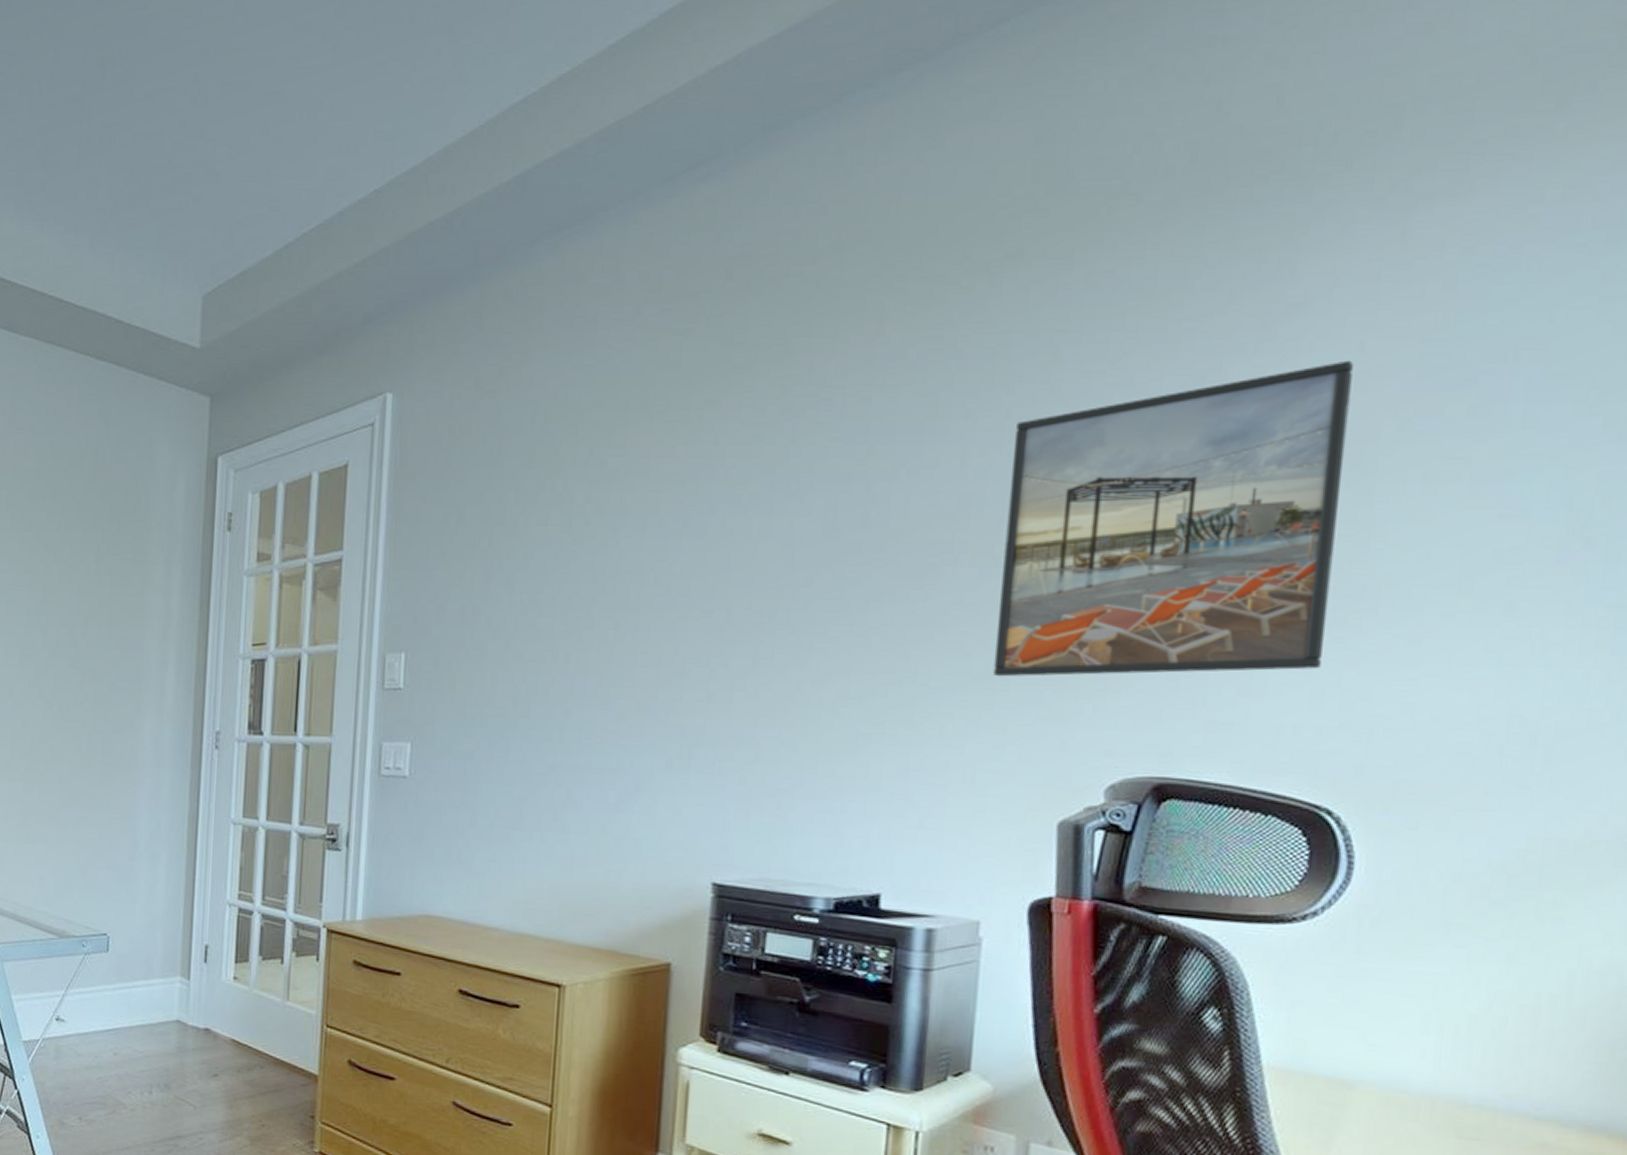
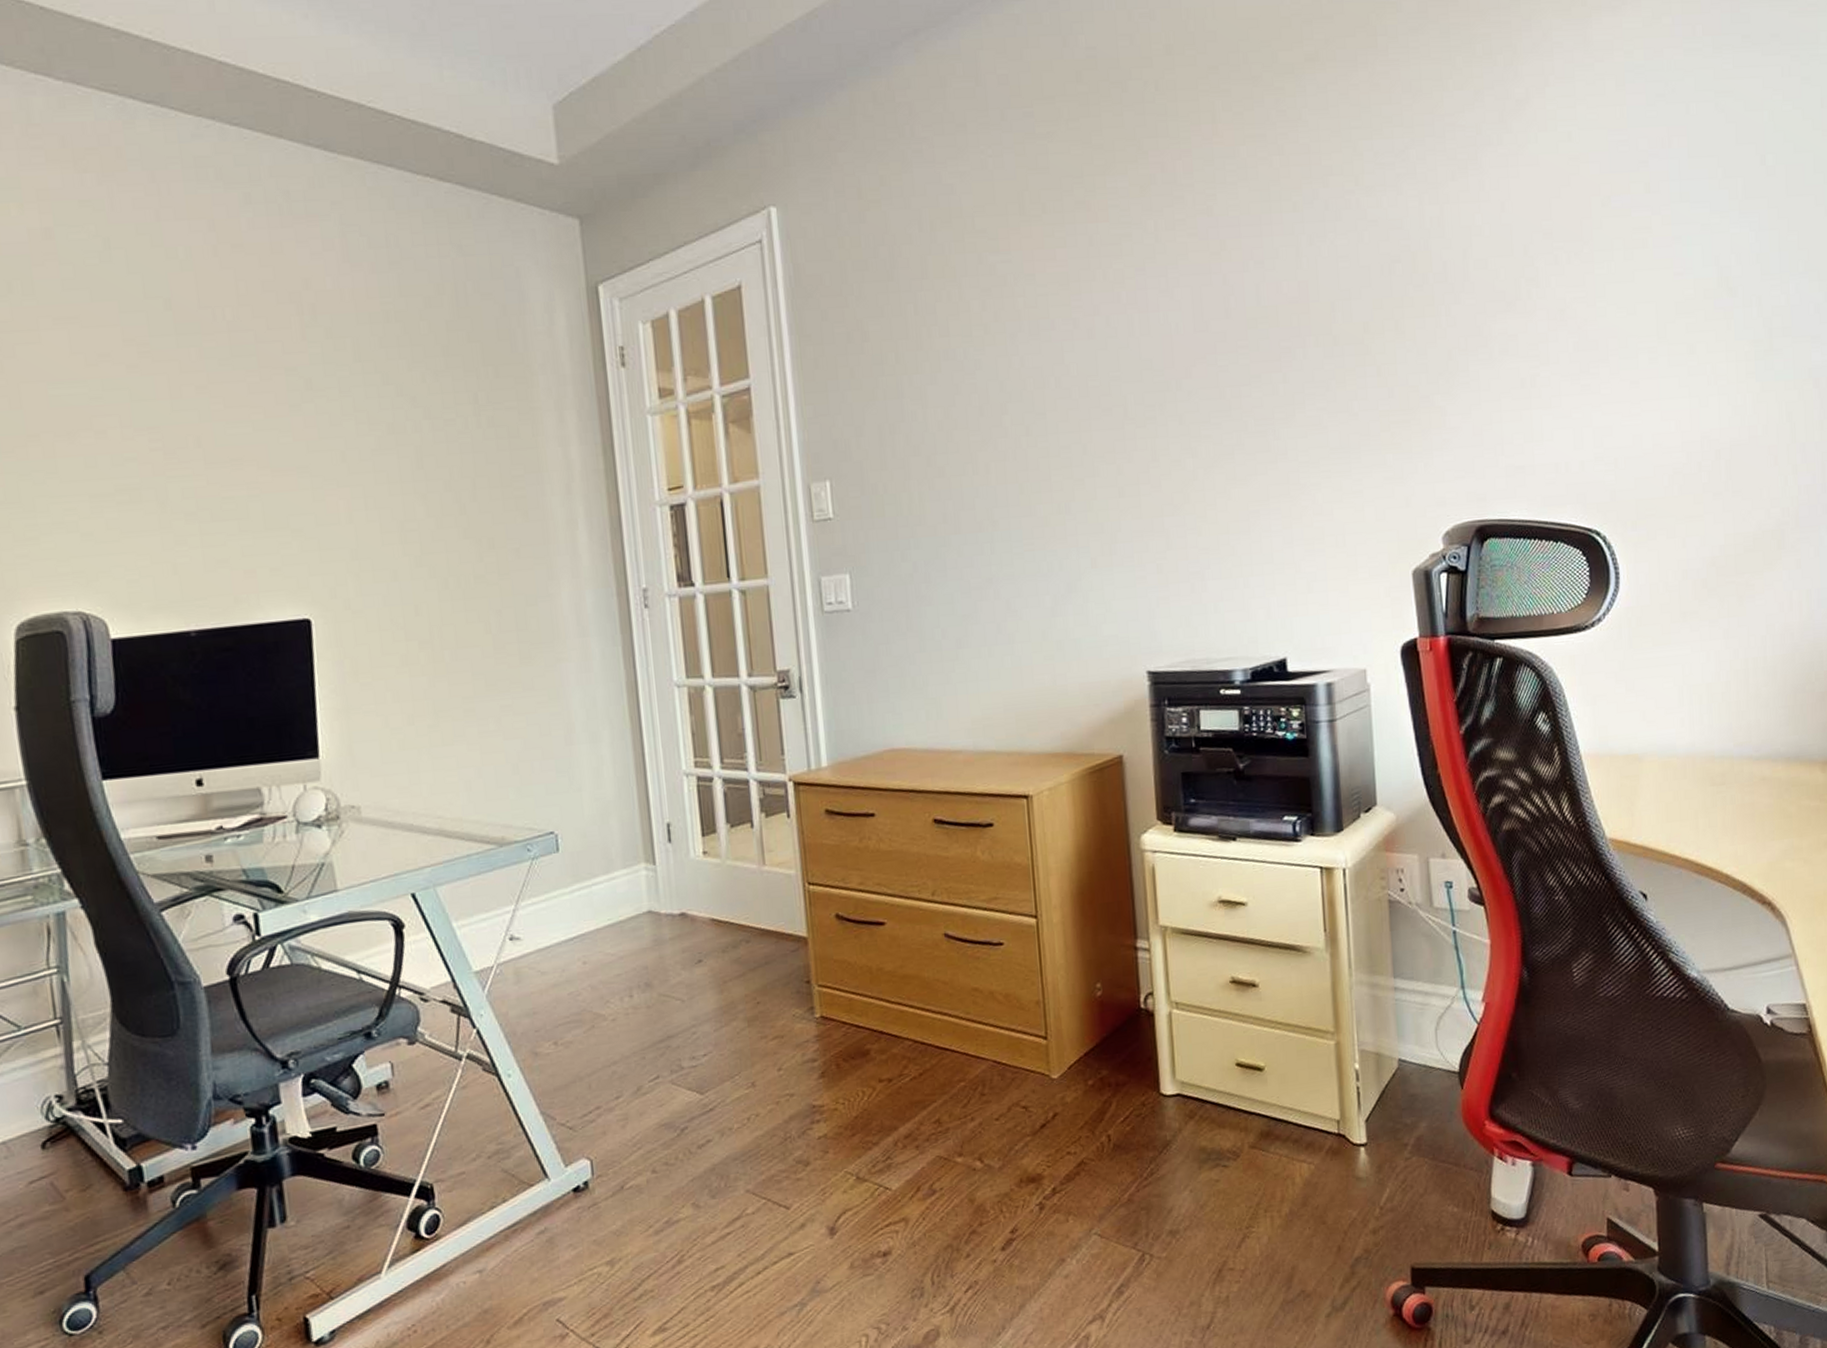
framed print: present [993,360,1353,677] -> none [1334,148,1577,446]

